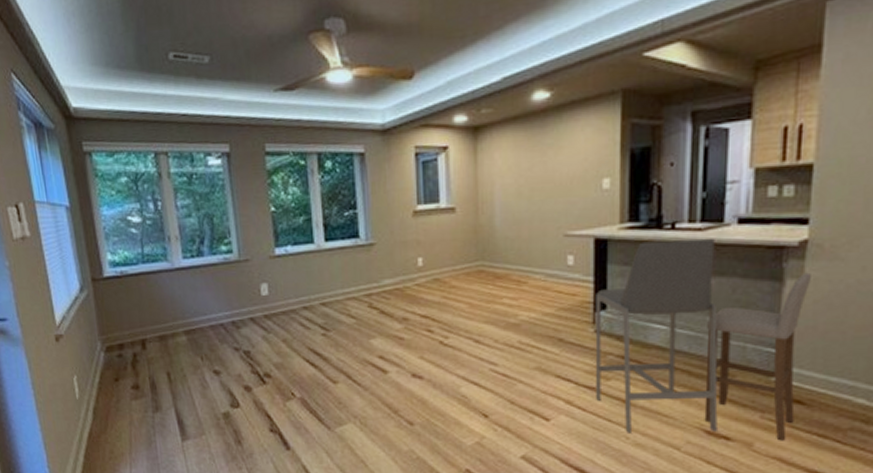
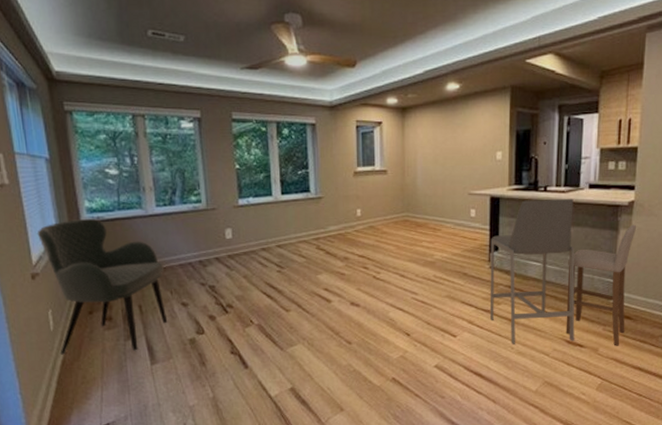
armchair: none [59,272,199,426] -> present [37,218,168,355]

